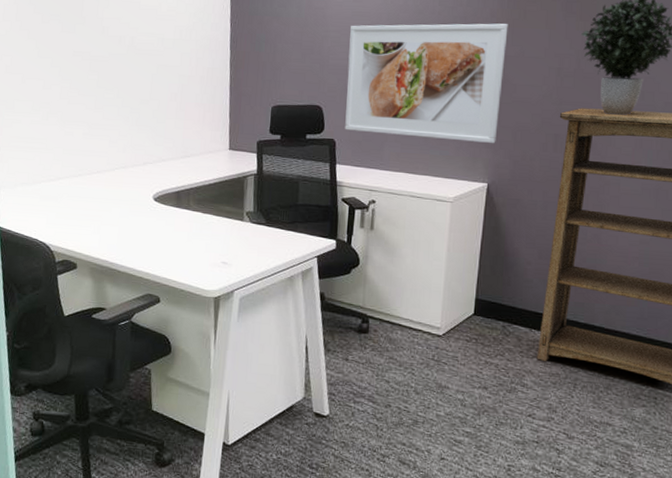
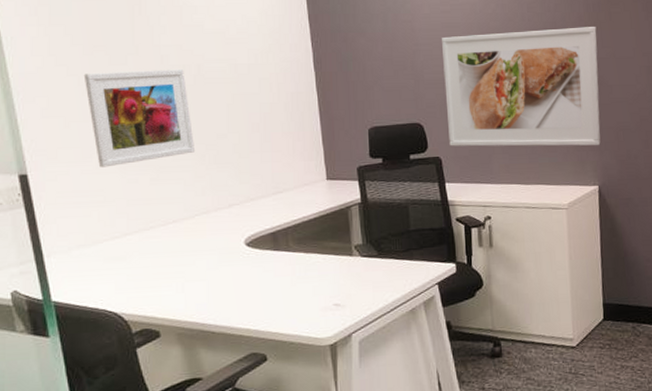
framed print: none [40,38,122,120] -> present [83,69,194,168]

